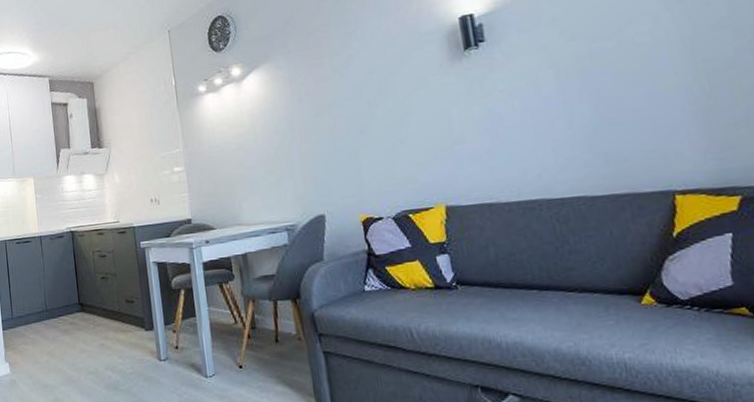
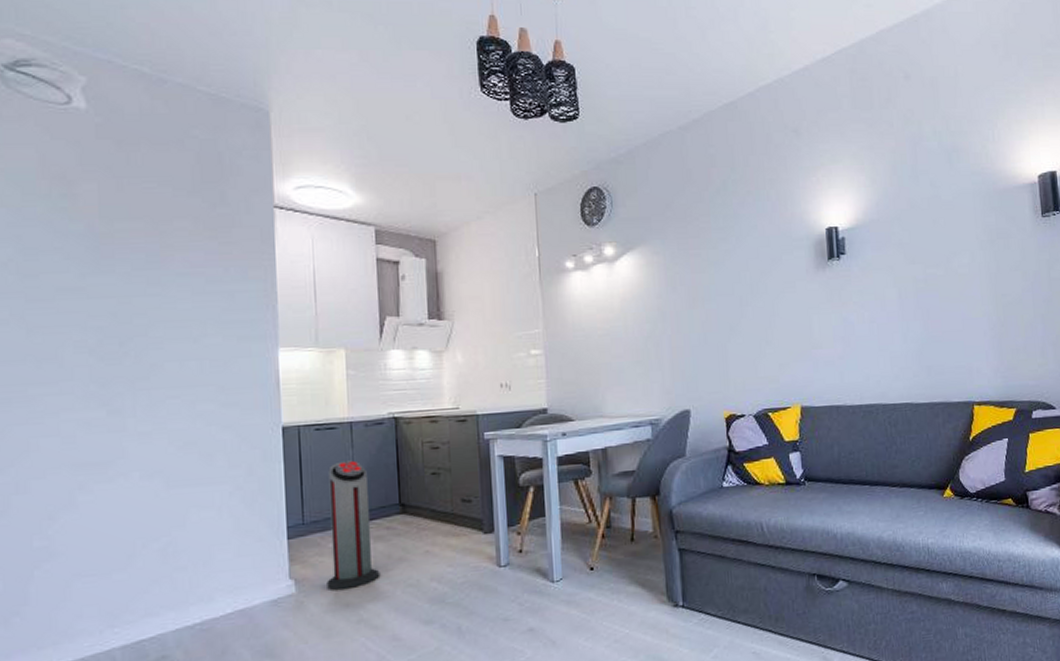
air purifier: none [27,267,68,374] -> present [327,460,380,591]

